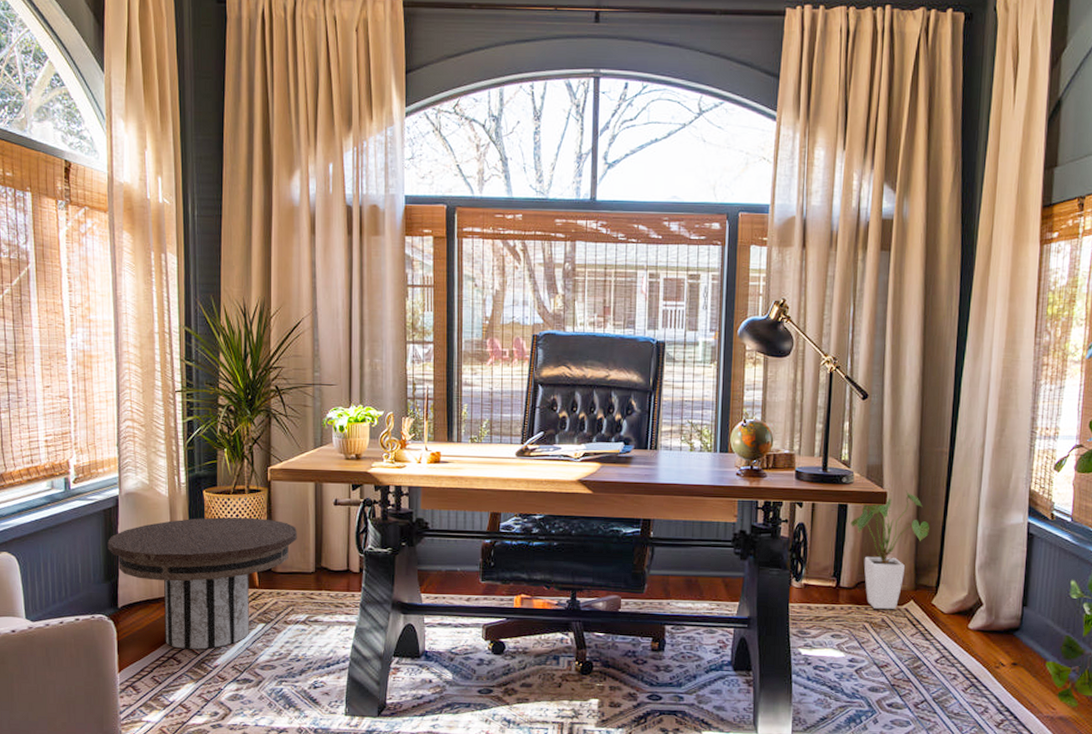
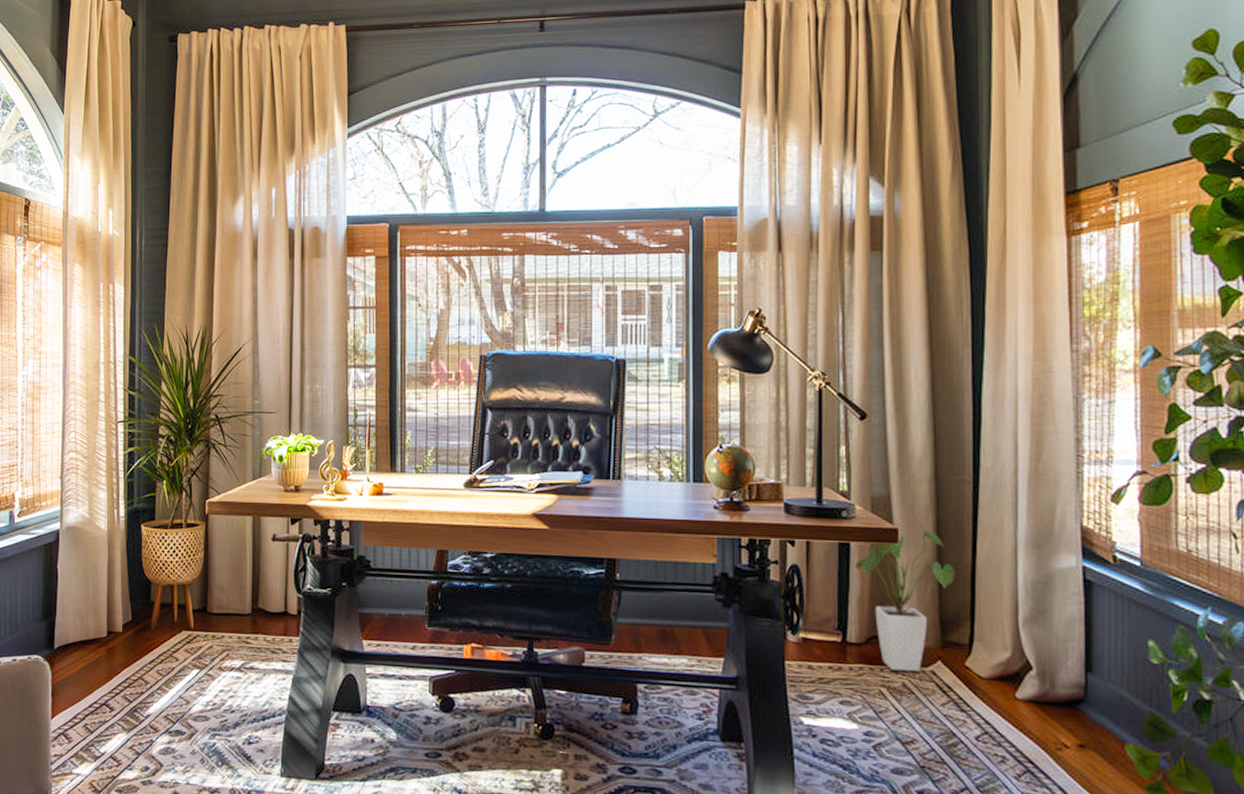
side table: present [107,517,297,650] -> none [47,553,234,696]

